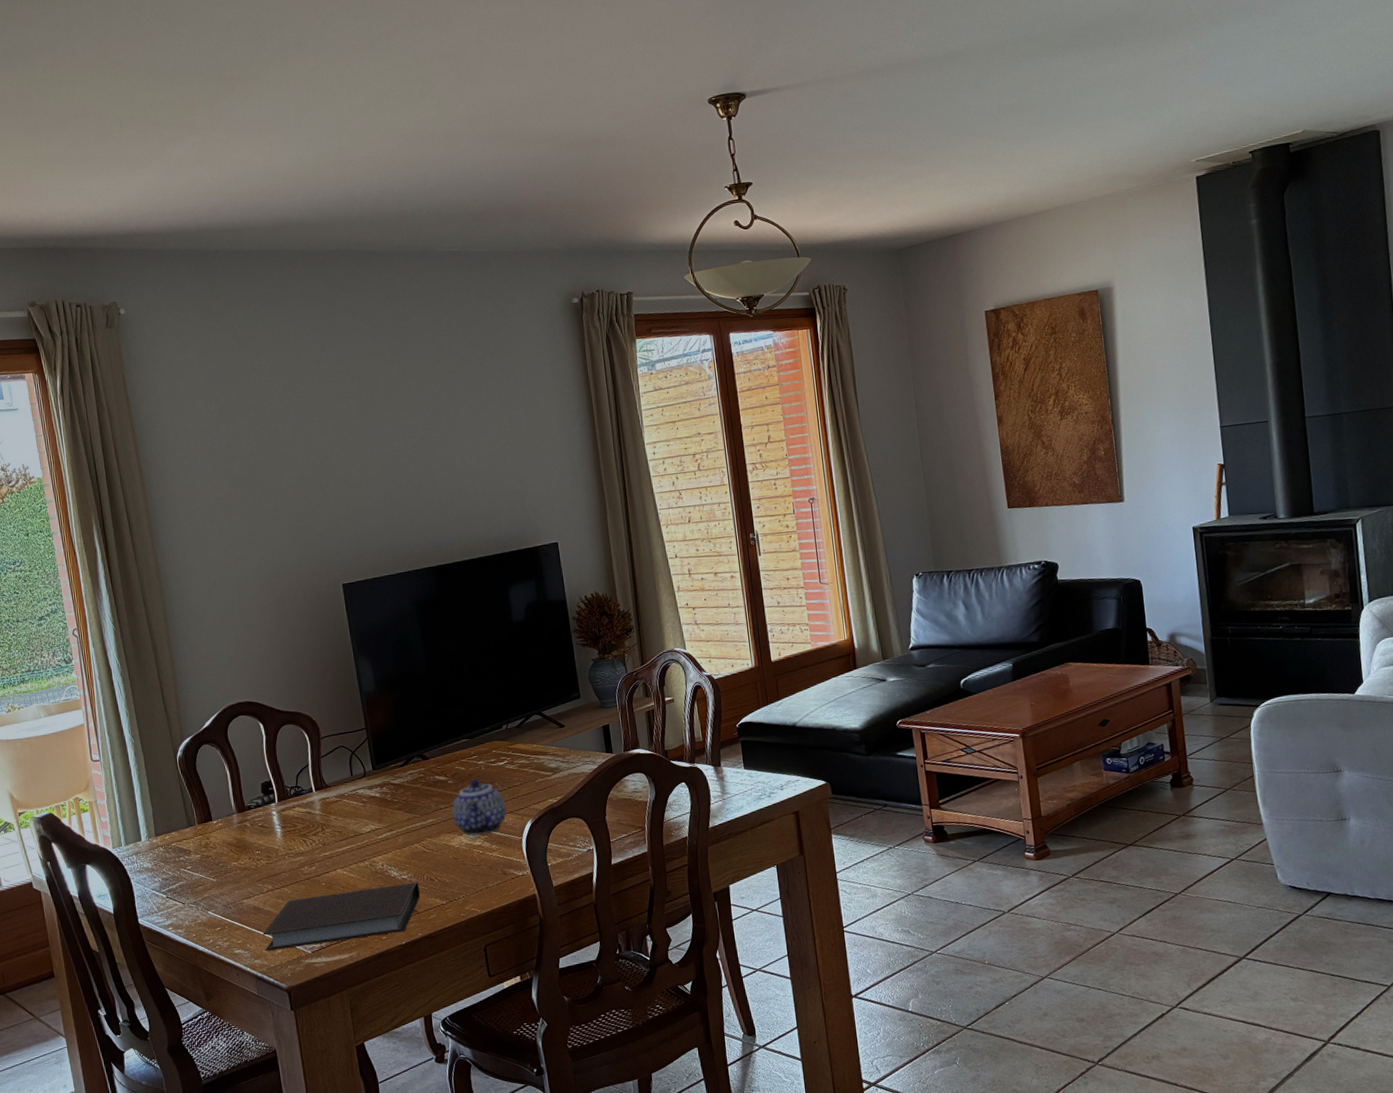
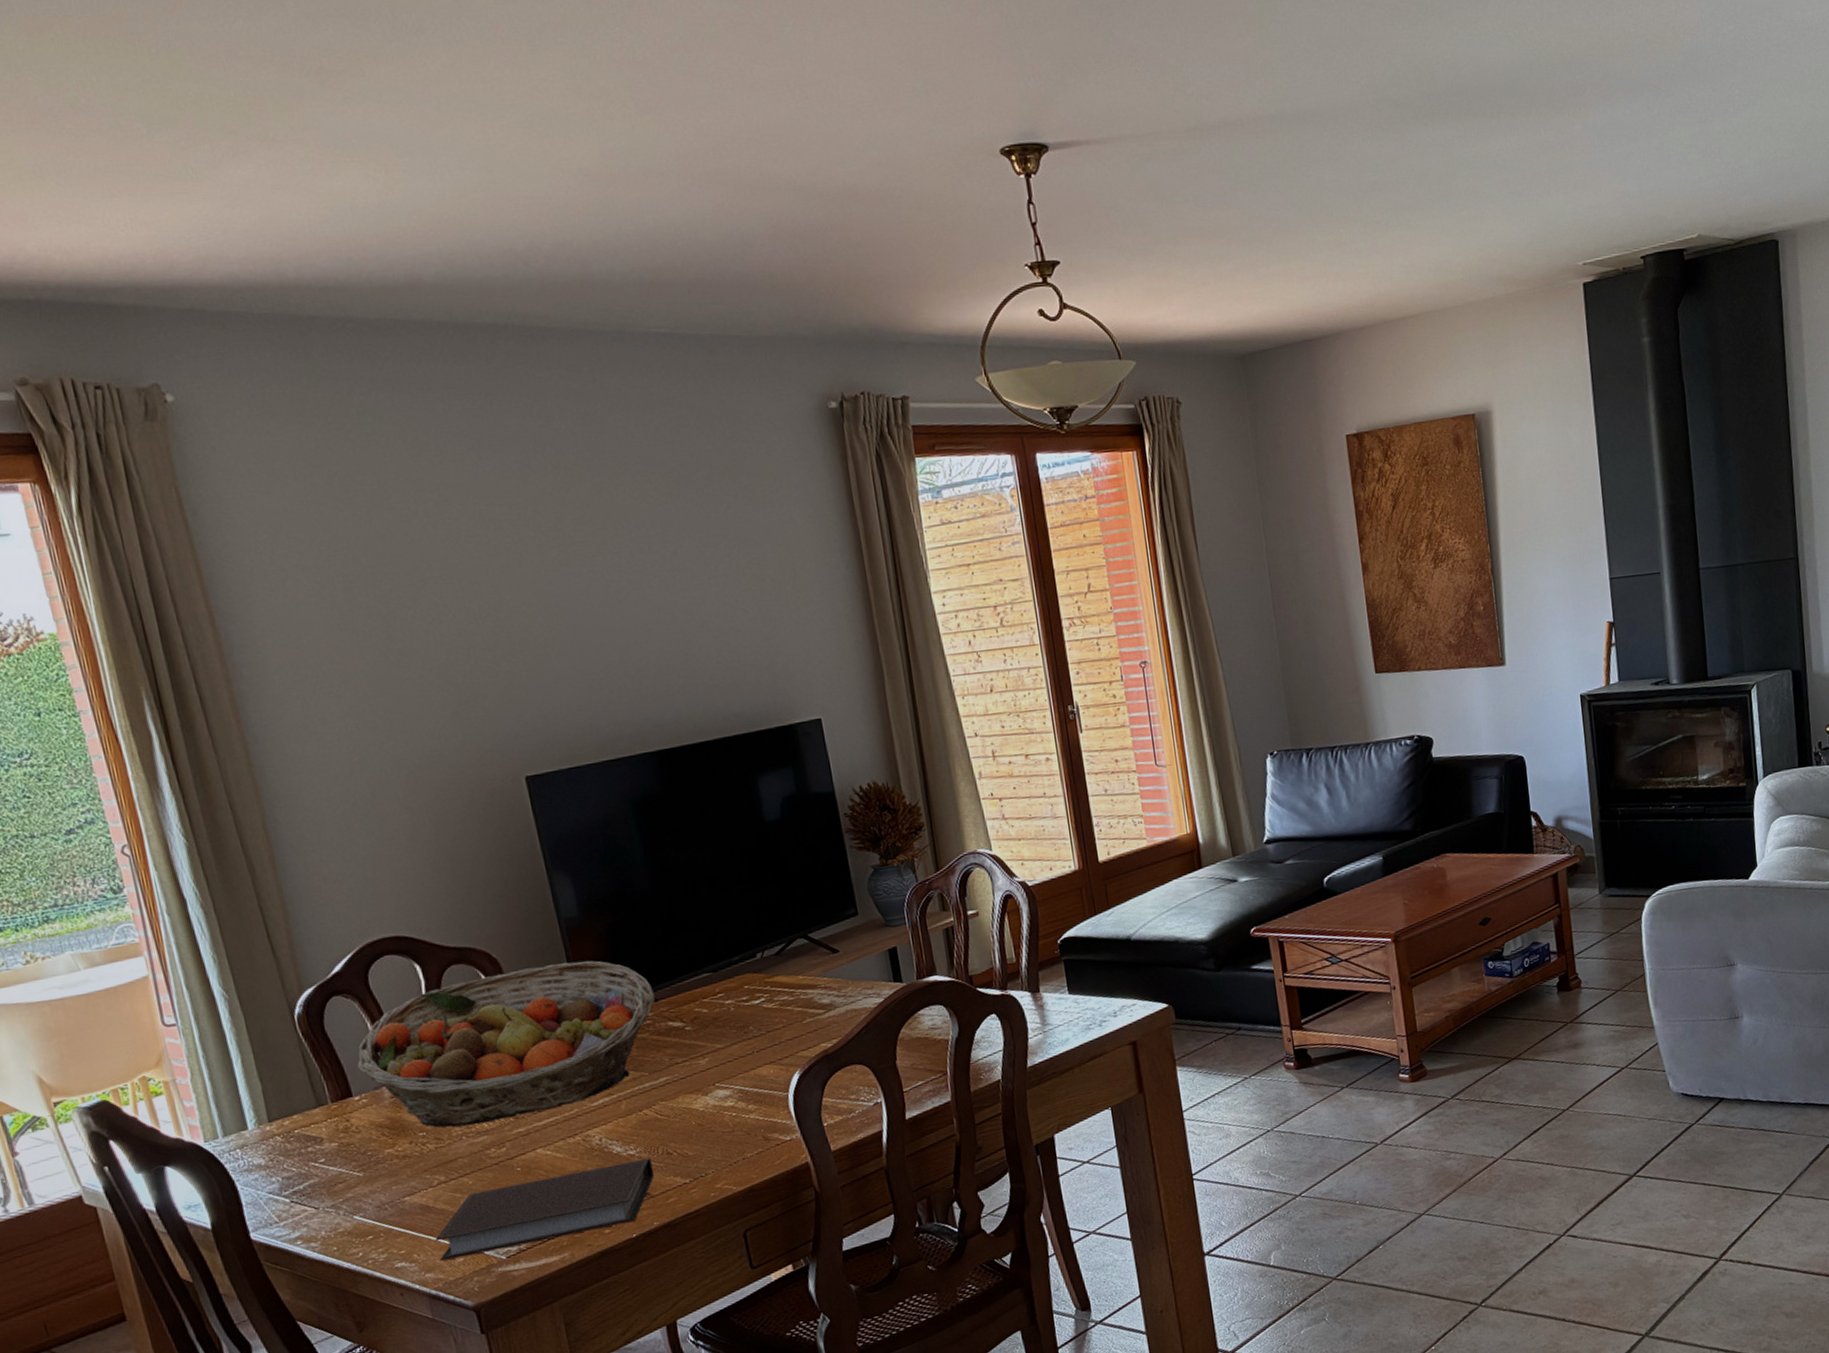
fruit basket: none [217,726,427,849] -> present [357,960,655,1128]
teapot: present [451,779,507,836] -> none [692,1023,766,1095]

